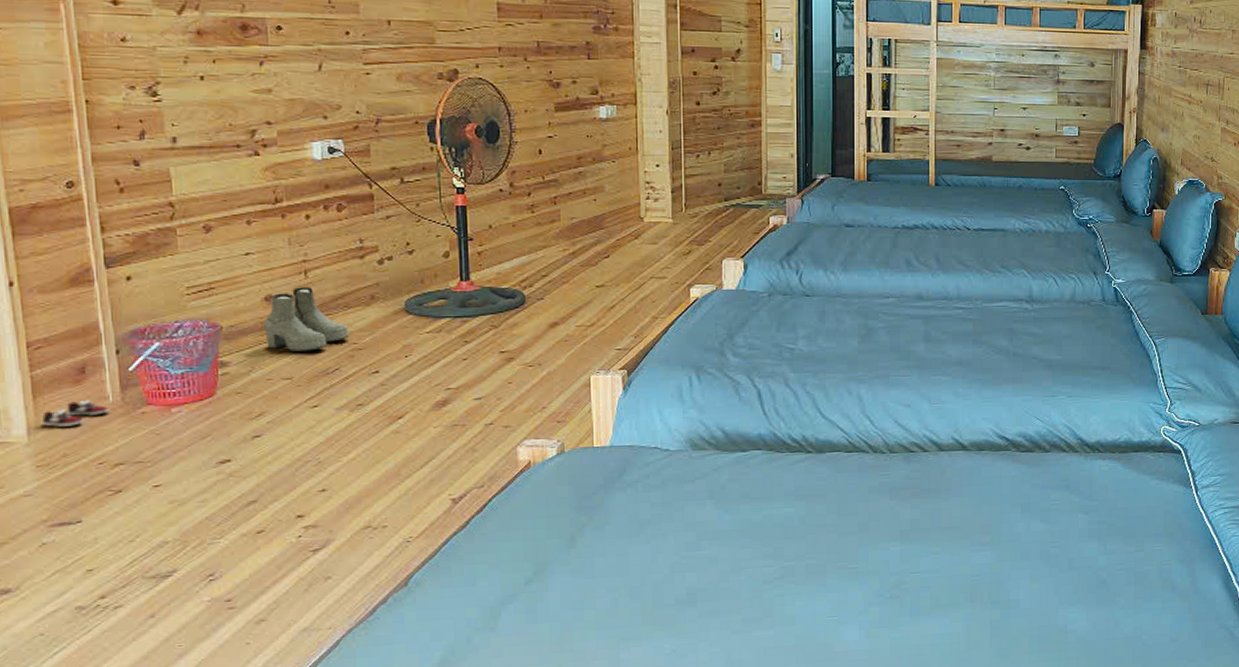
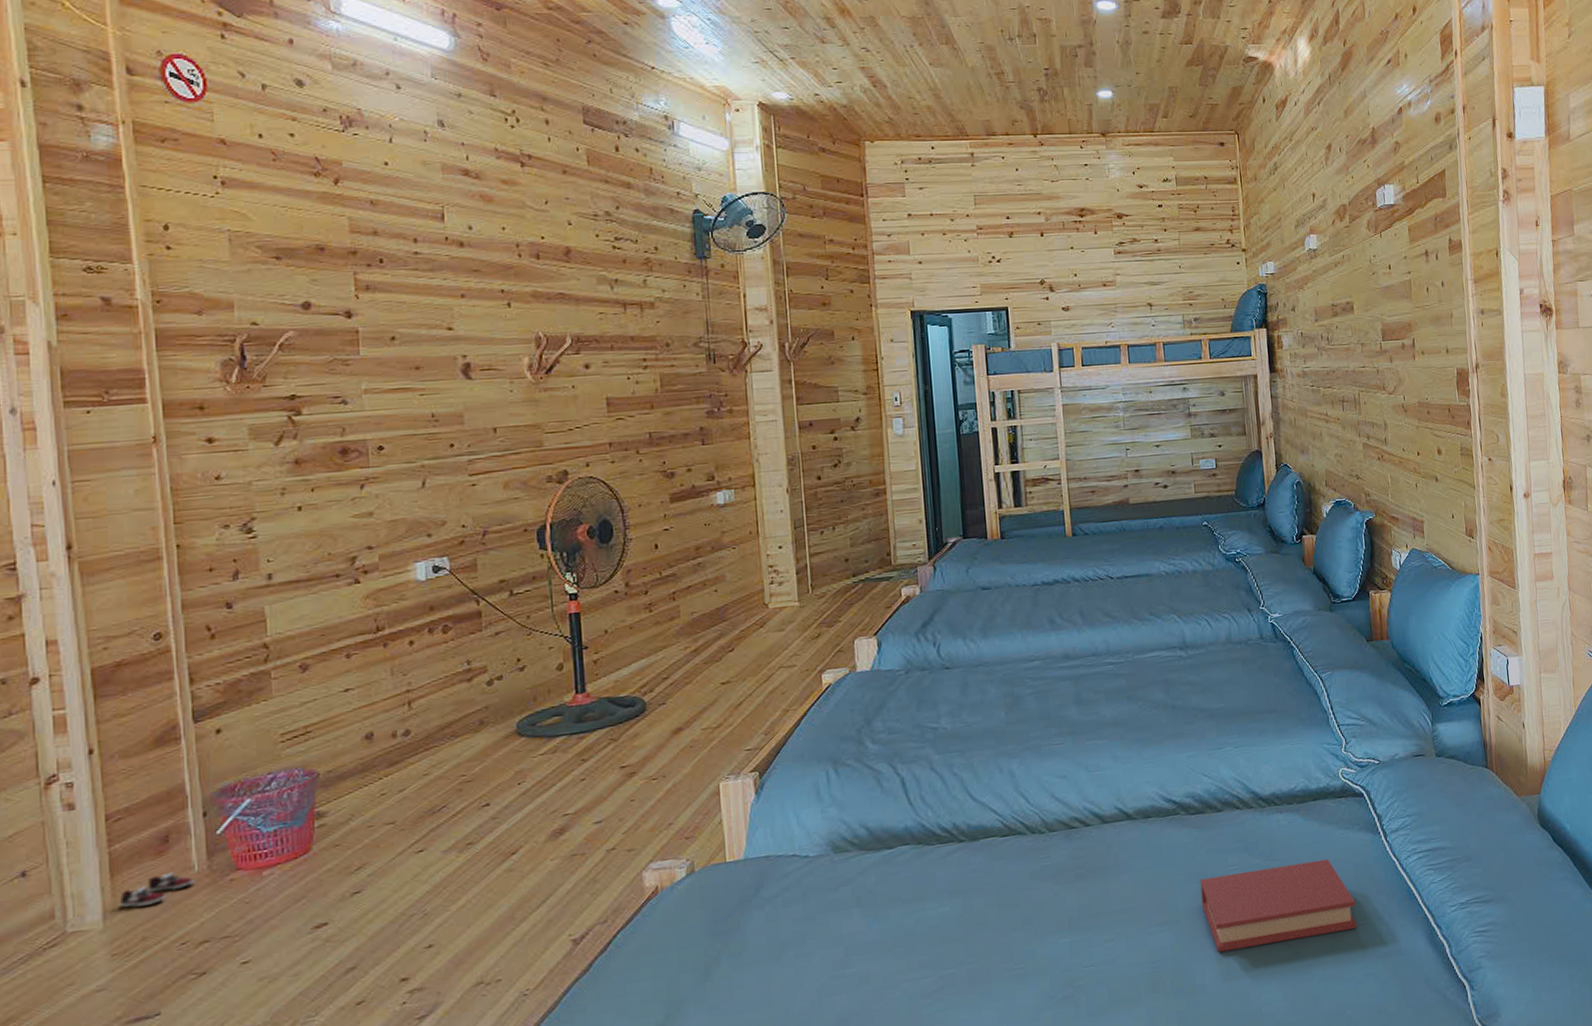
boots: present [264,287,350,351] -> none [364,718,458,793]
book: none [1023,504,1162,574] -> present [1200,858,1356,953]

